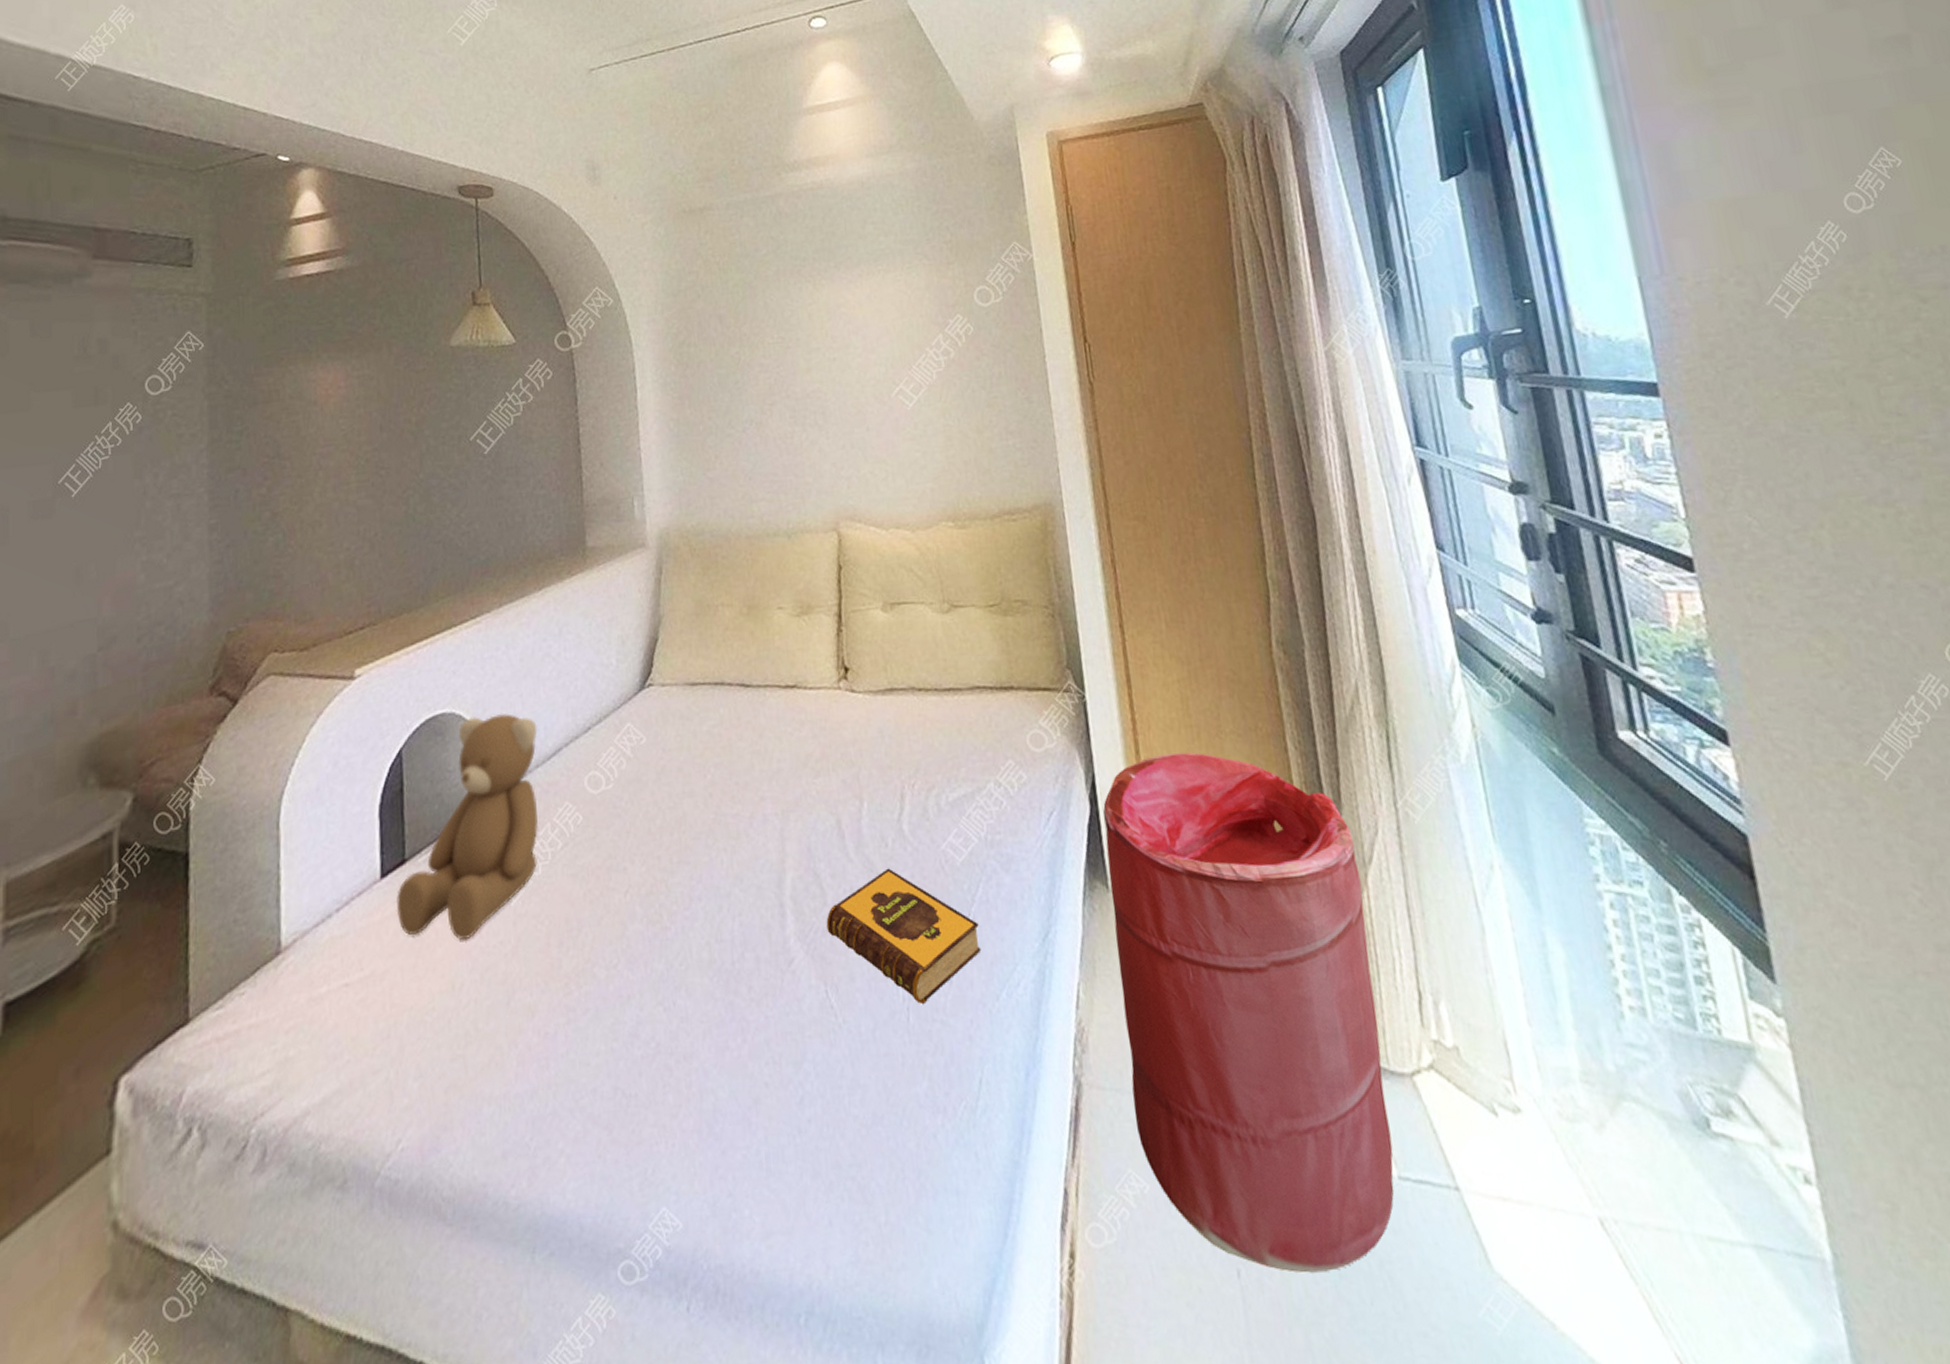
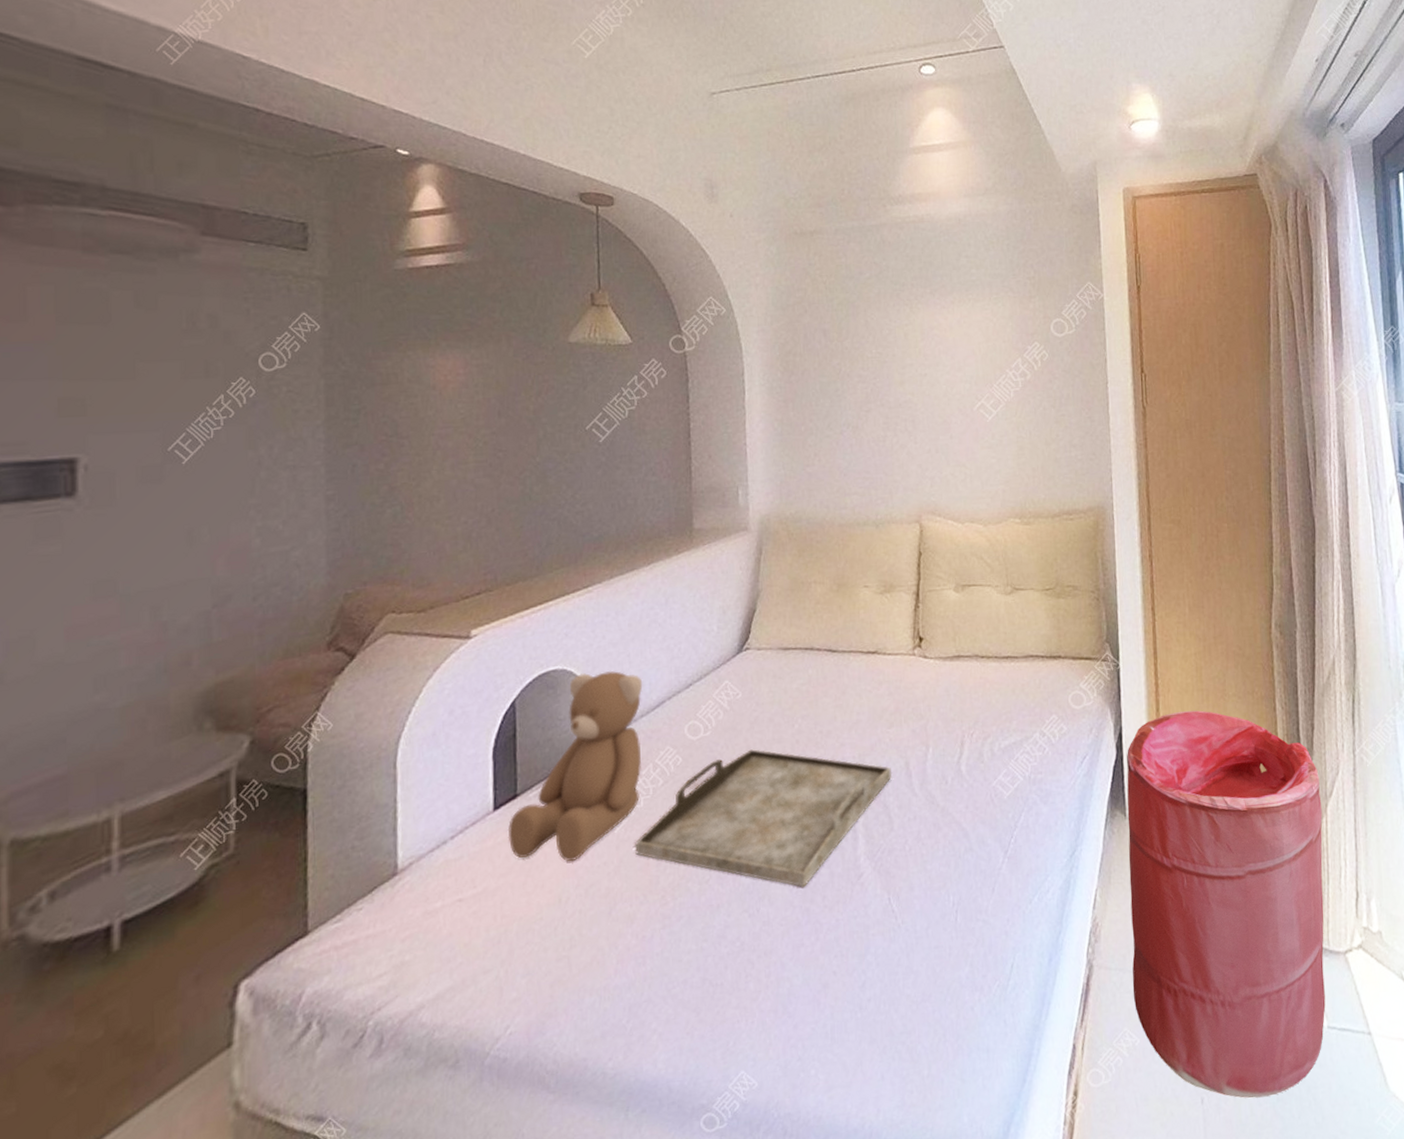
serving tray: none [534,805,823,975] -> present [635,749,893,887]
hardback book: present [826,868,982,1004] -> none [892,801,1020,907]

